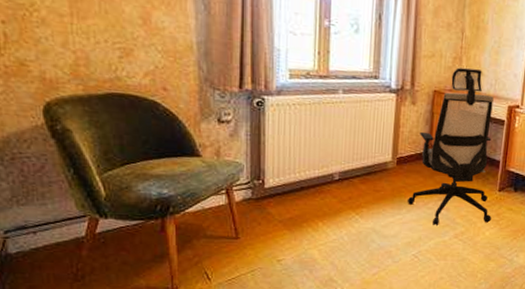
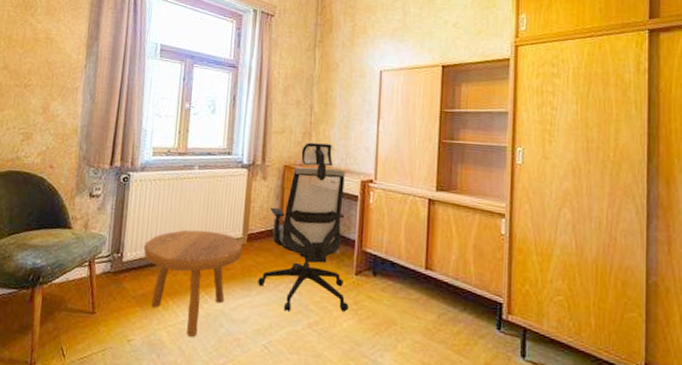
footstool: none [287,155,392,253] -> present [143,229,243,337]

